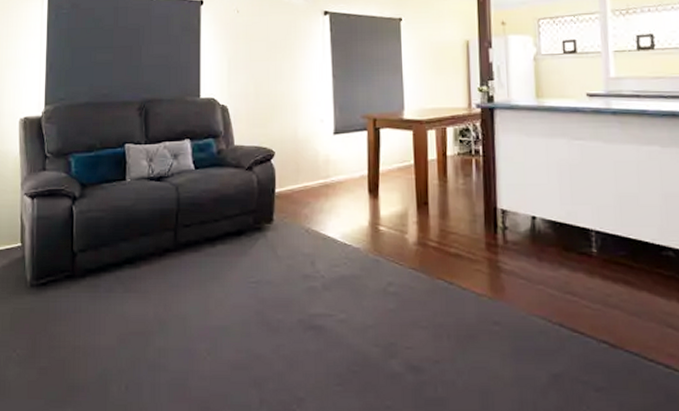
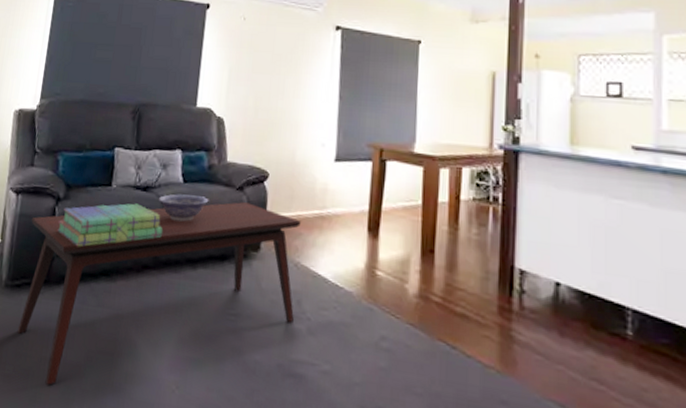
coffee table: none [48,181,309,370] -> present [17,202,301,385]
stack of books: none [77,193,179,241] -> present [57,203,163,247]
decorative bowl: none [172,180,221,205] -> present [158,193,209,222]

